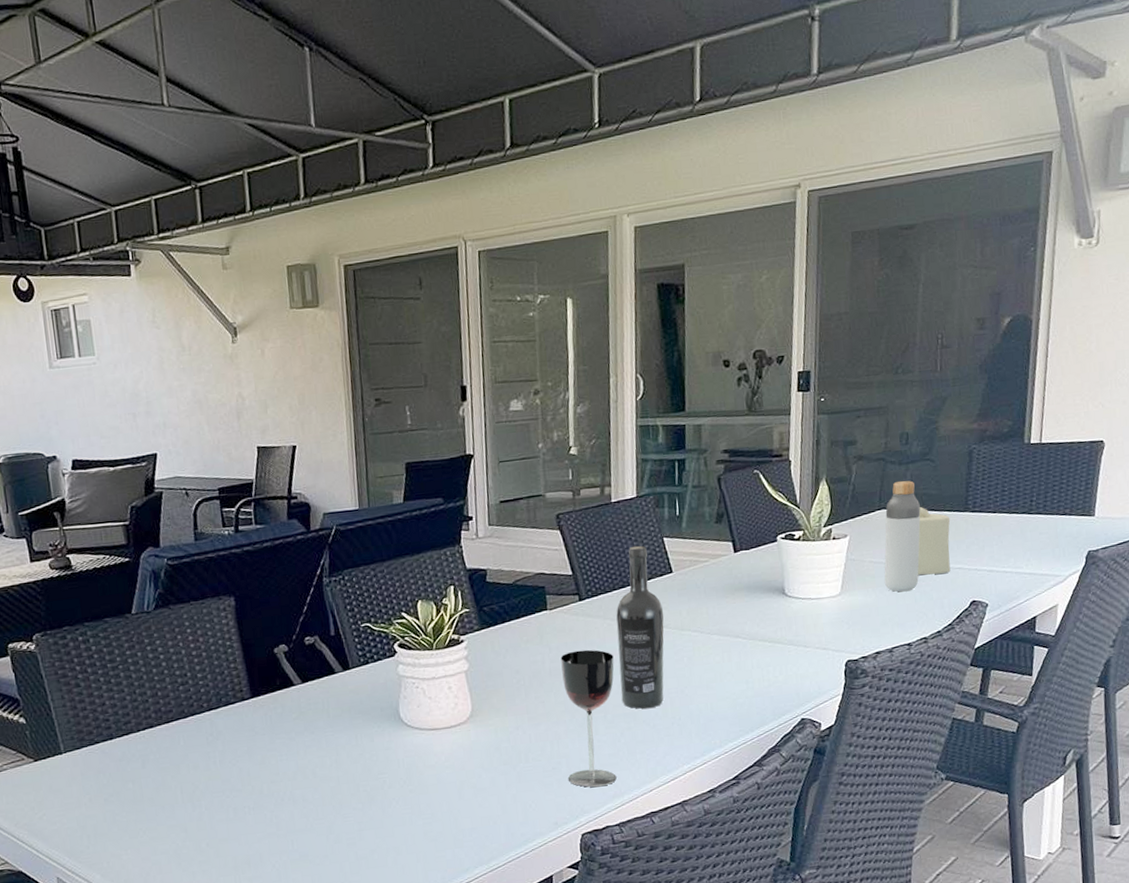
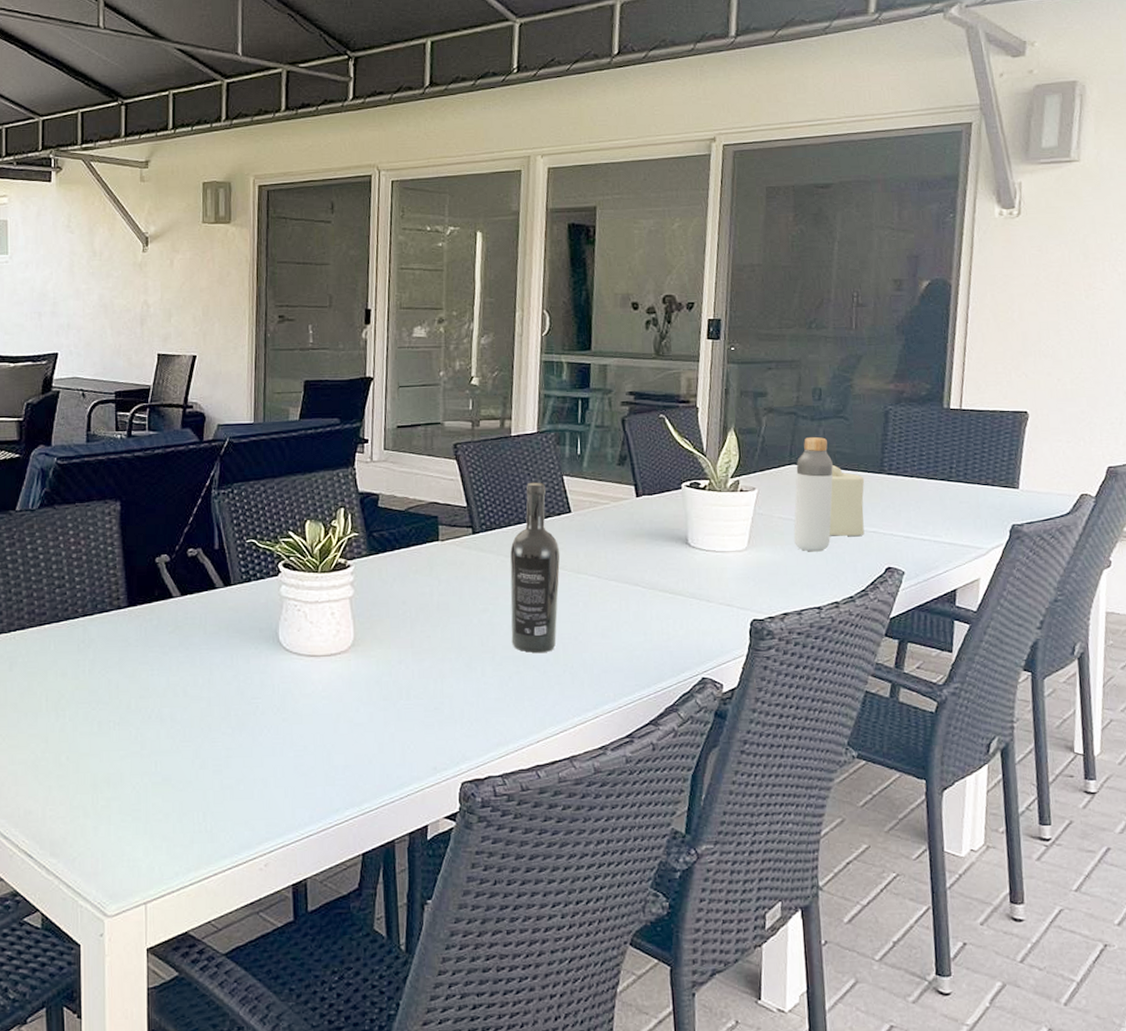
wineglass: present [561,649,617,788] -> none [450,585,506,733]

